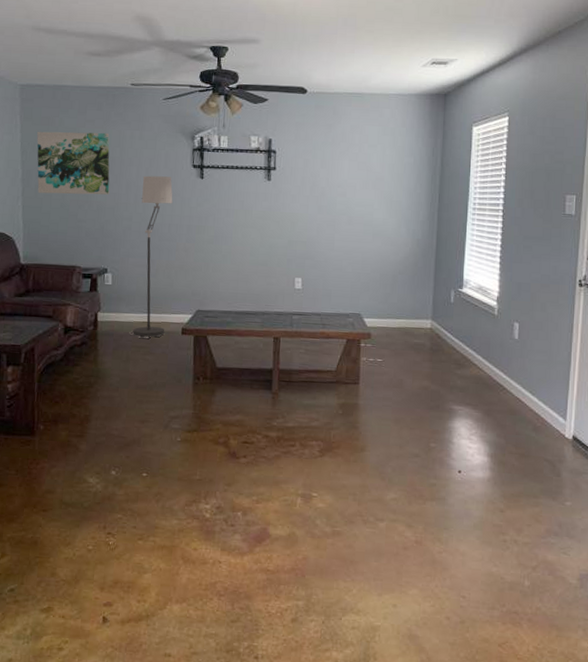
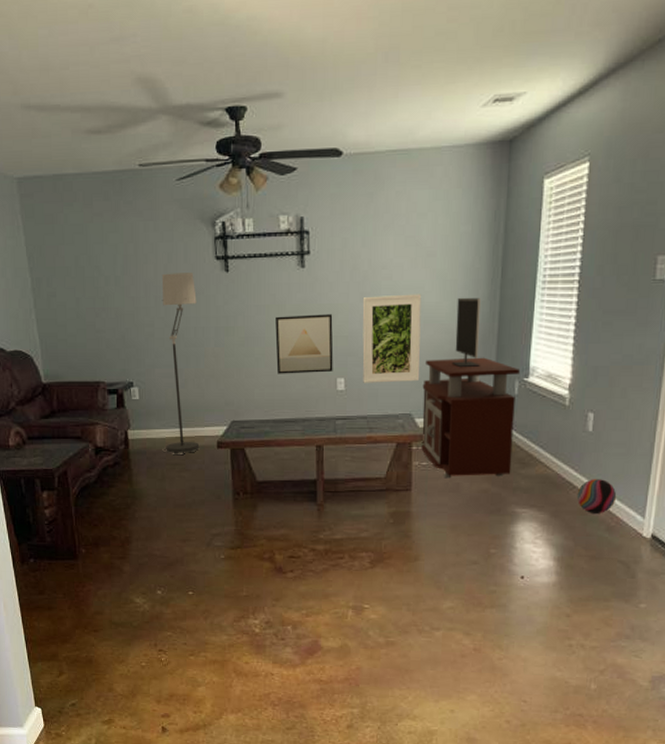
wall art: present [36,131,110,195] -> none [41,226,127,303]
wall art: none [241,220,294,272] -> present [275,314,334,374]
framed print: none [318,209,371,286] -> present [362,294,422,383]
tv stand: none [369,216,455,376] -> present [421,297,520,479]
decorative ball: none [506,381,541,414] -> present [576,478,617,513]

